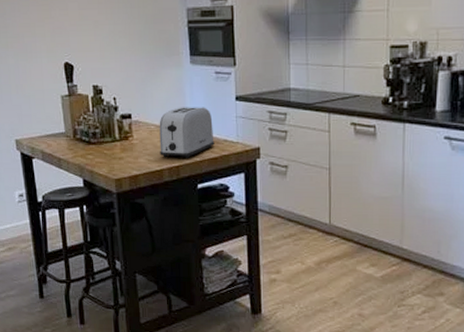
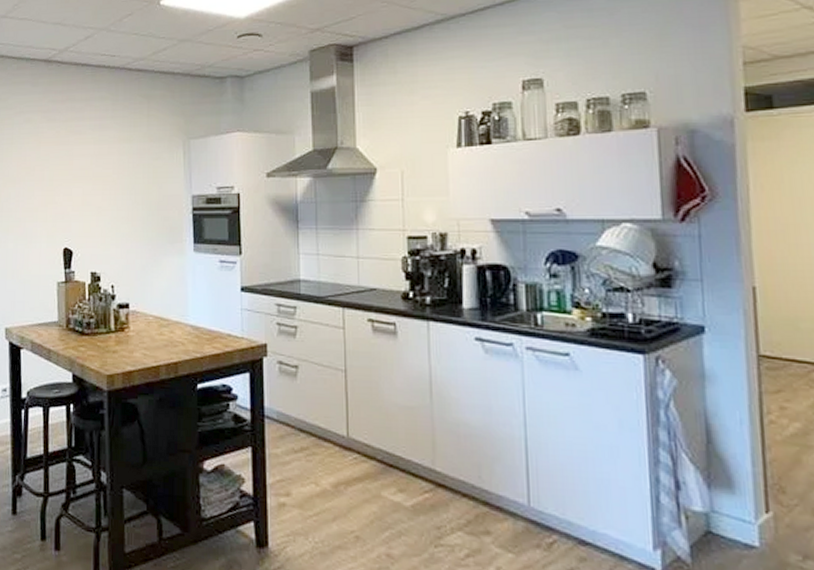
toaster: present [159,107,214,158] -> none [157,297,217,354]

